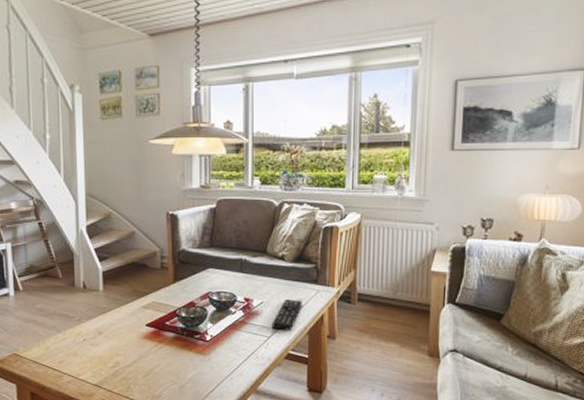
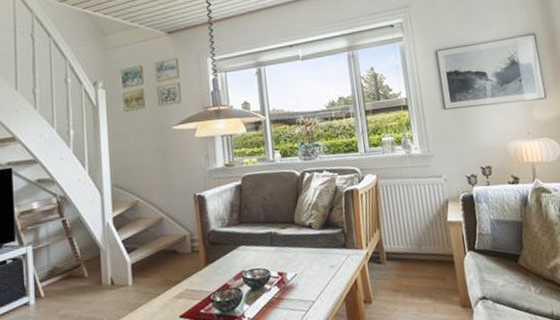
remote control: present [272,299,302,330] -> none [308,266,335,301]

